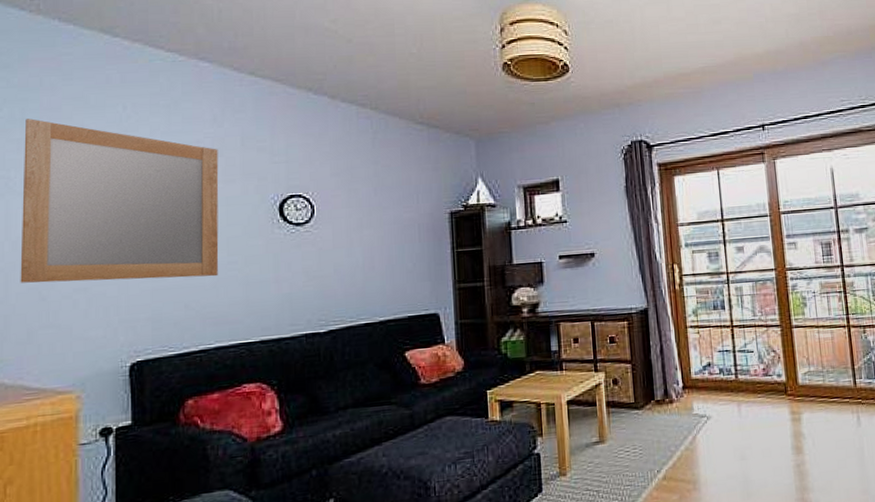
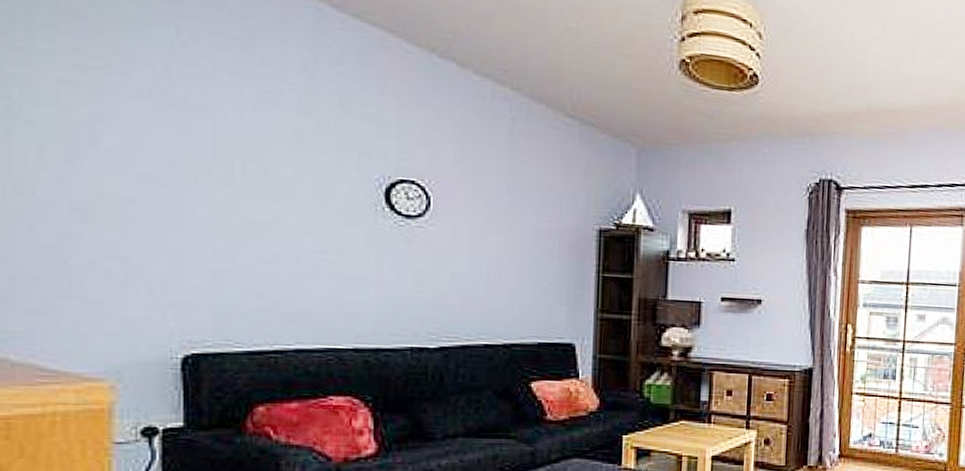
home mirror: present [20,118,219,283] -> none [29,22,307,265]

